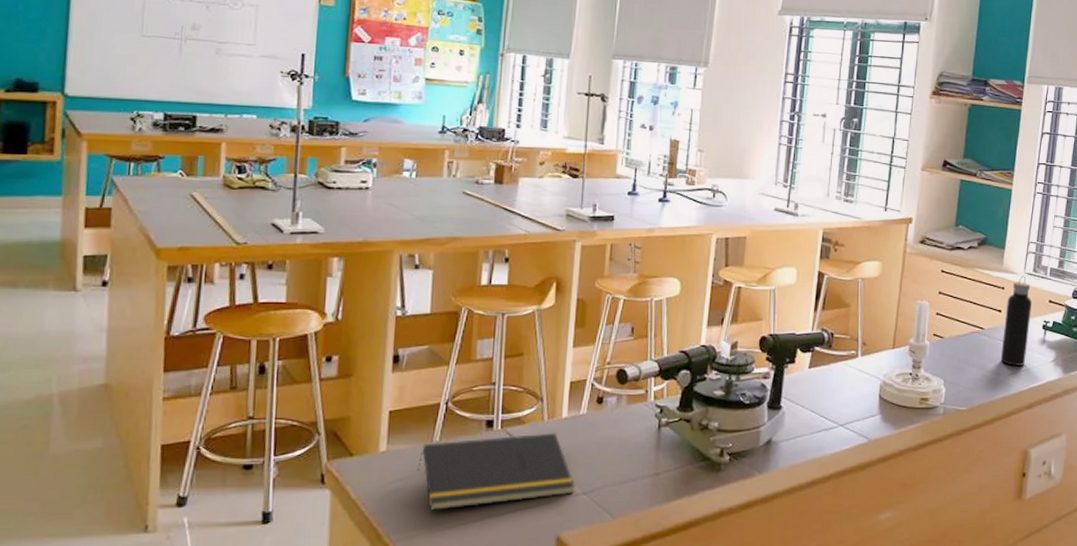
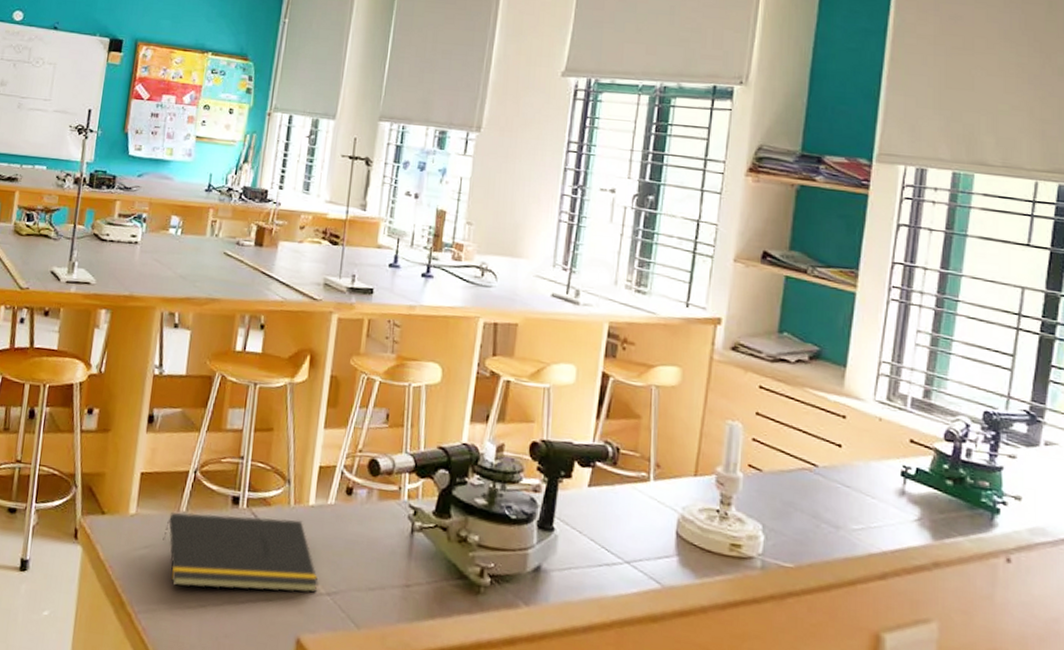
water bottle: present [1000,275,1032,366] -> none [840,403,886,521]

